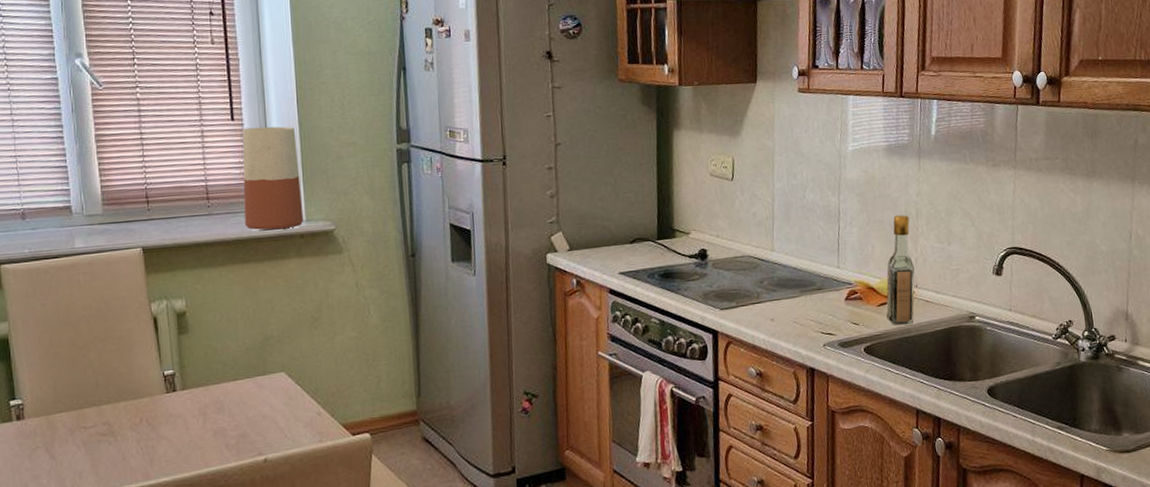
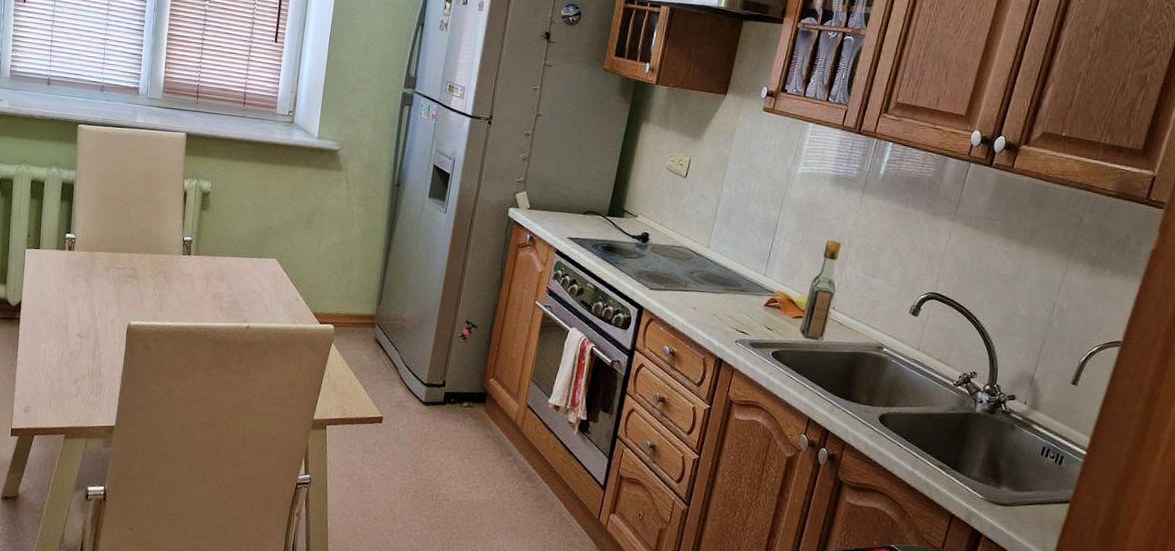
vase: present [242,126,304,231] -> none [269,50,324,142]

